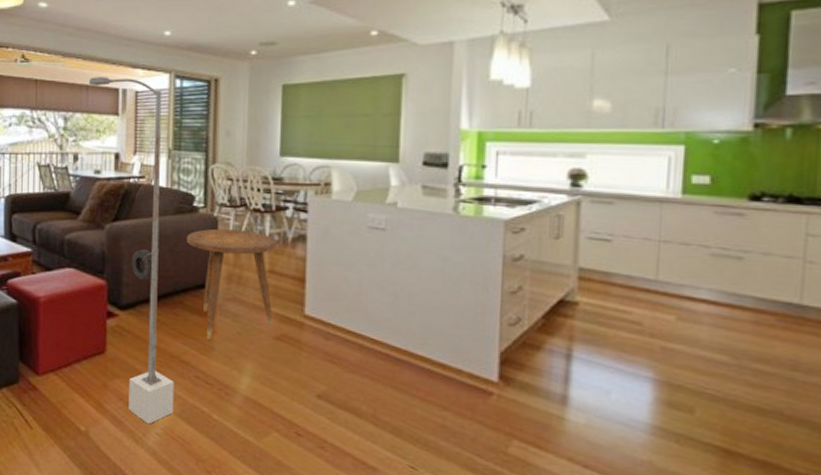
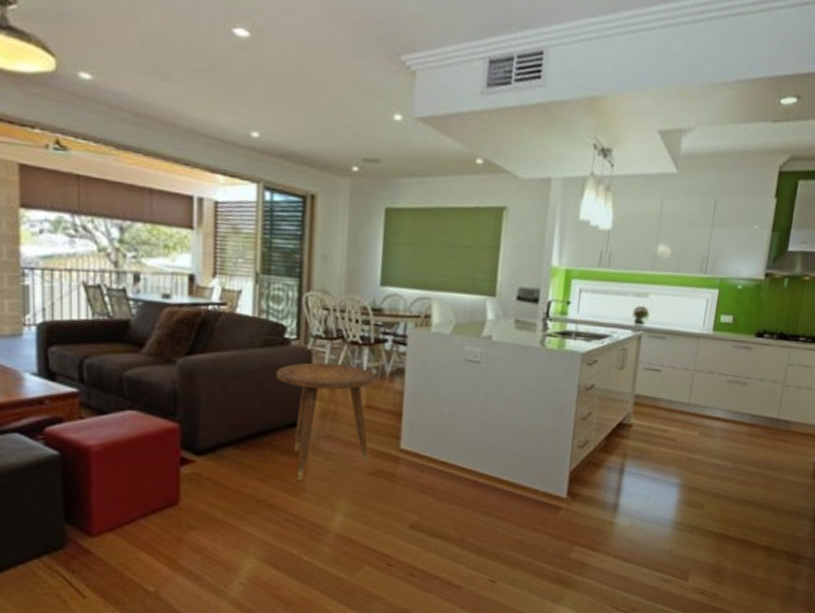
street lamp: present [88,77,174,424] -> none [152,178,261,575]

